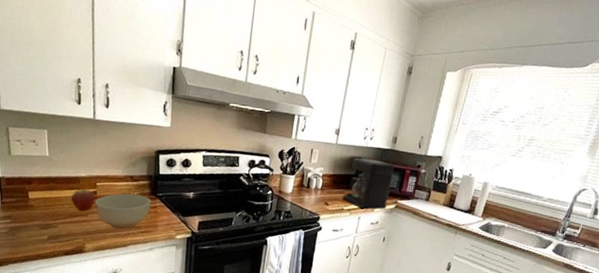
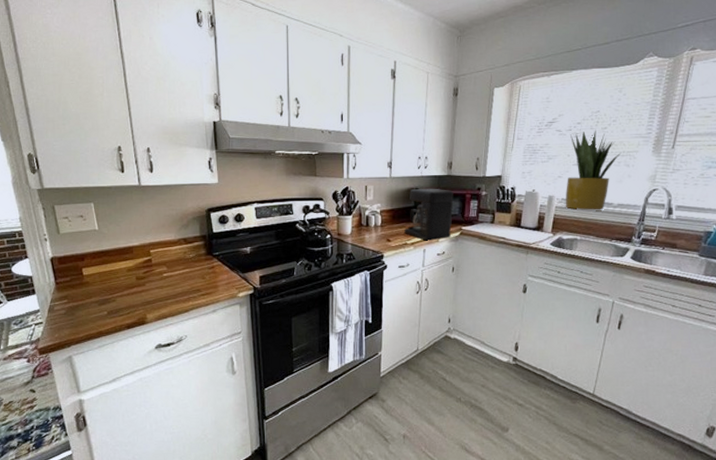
fruit: present [71,188,96,211] -> none [127,258,151,280]
bowl: present [95,193,151,229] -> none [151,257,208,295]
planter: none [498,125,559,202] -> present [565,130,622,210]

